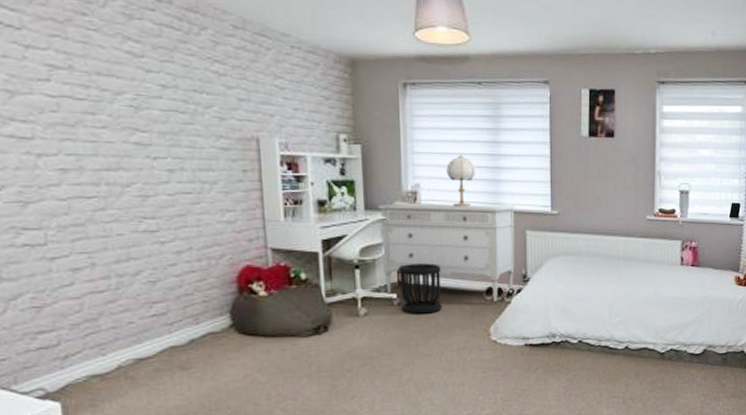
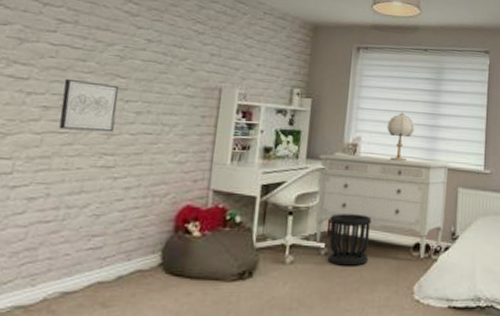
wall art: none [76,135,147,194] -> present [59,78,119,132]

